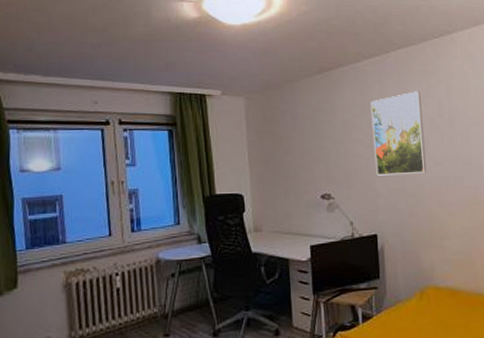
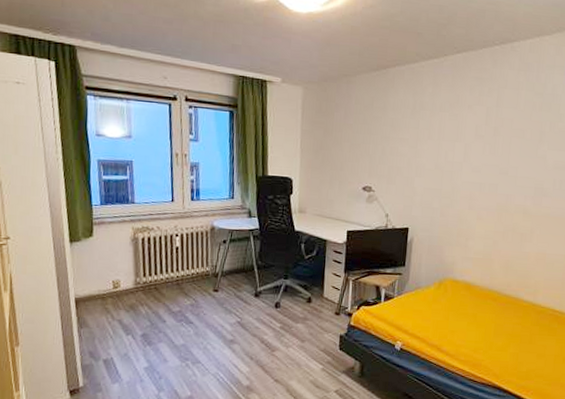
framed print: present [370,91,427,176] -> none [416,97,471,177]

